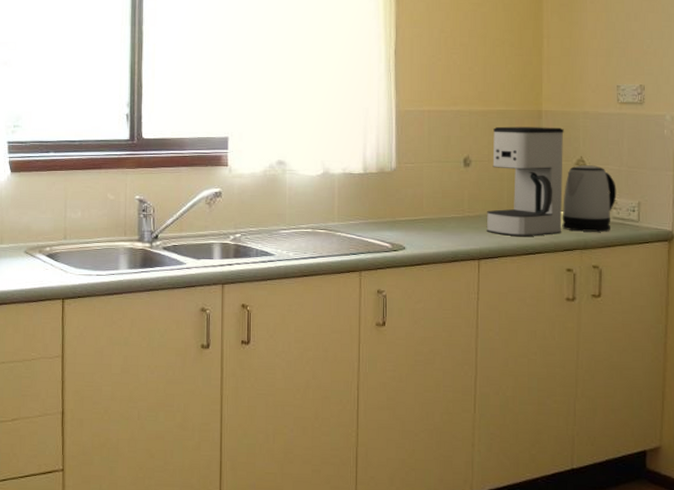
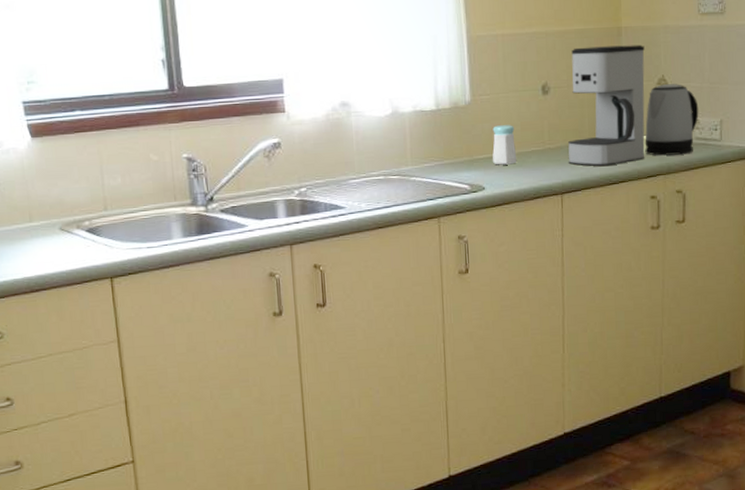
salt shaker: none [414,191,437,228] -> present [492,125,517,165]

